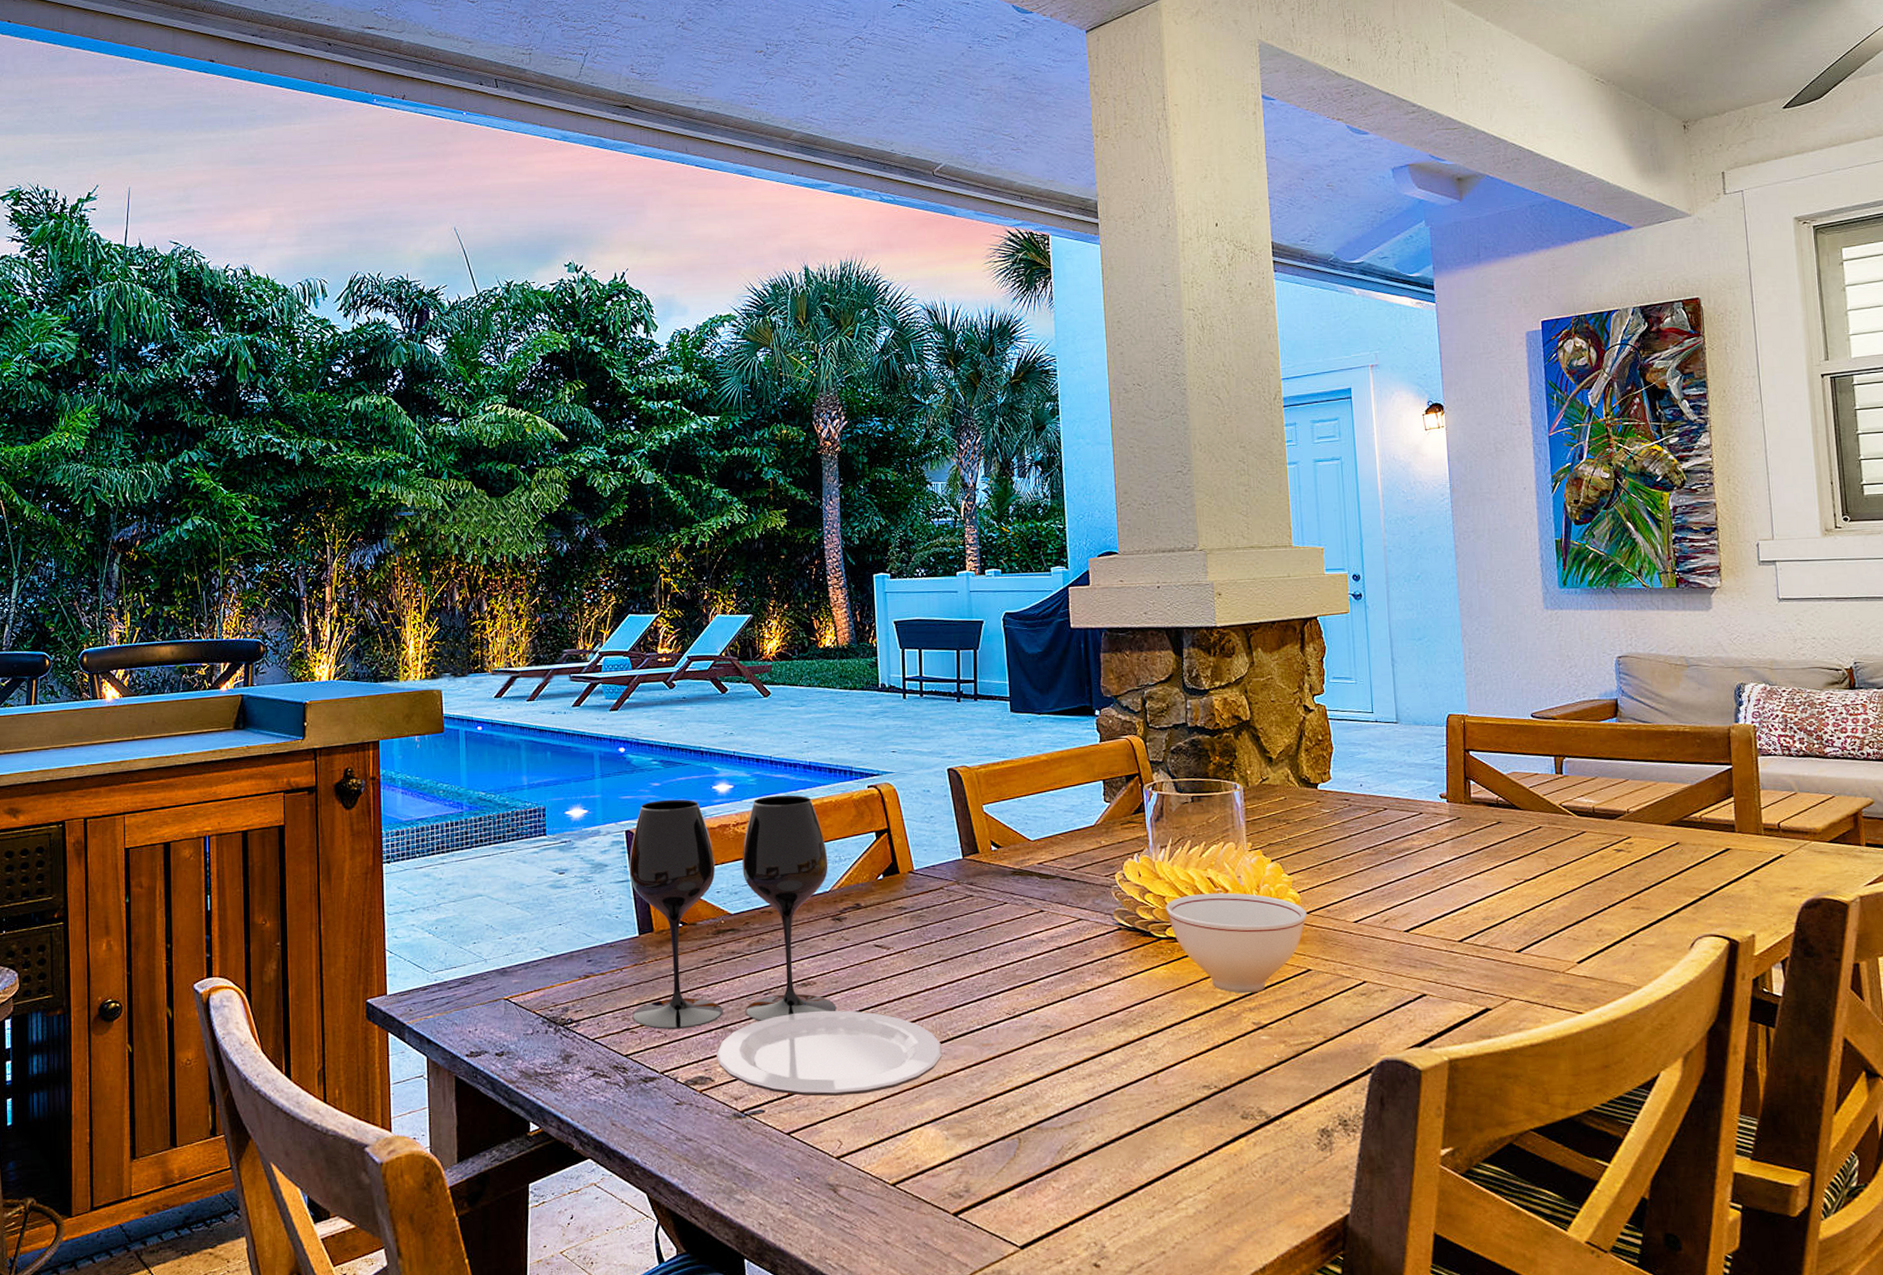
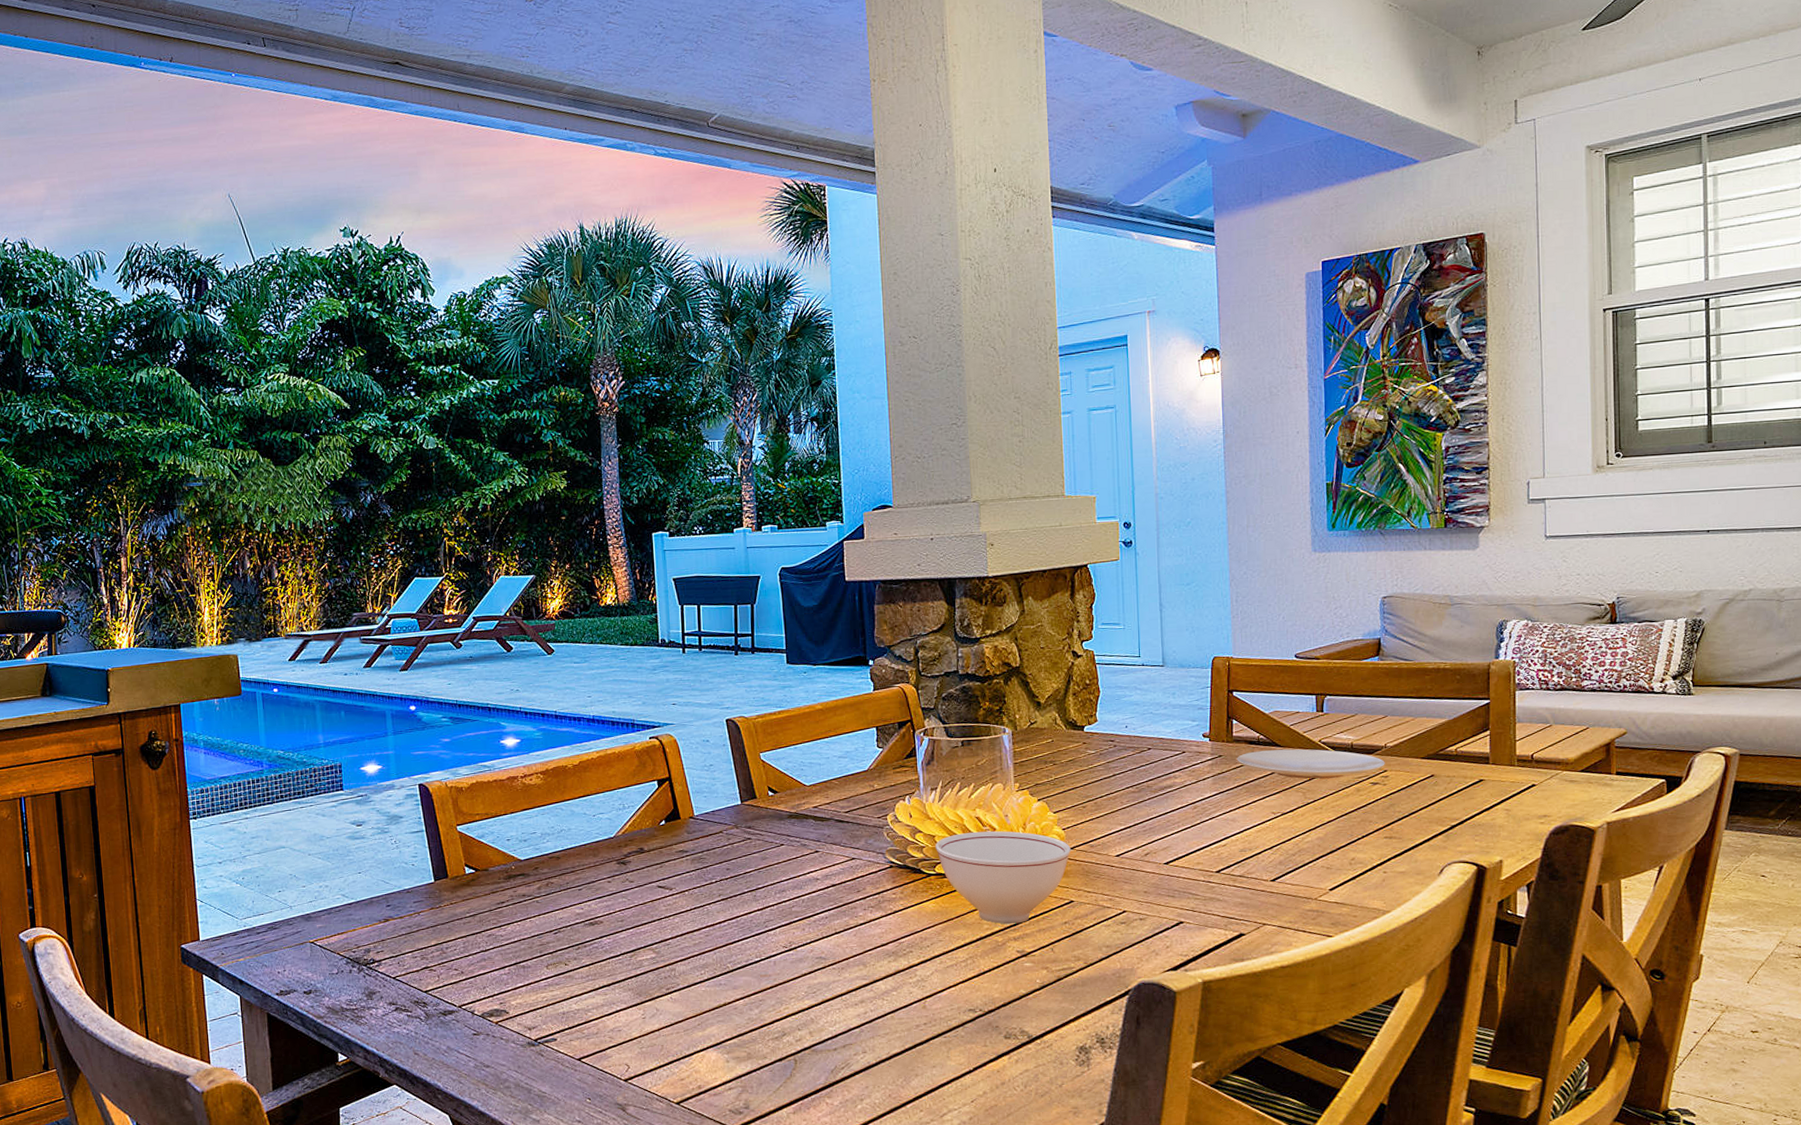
wine glass: present [629,795,836,1029] -> none [423,747,622,967]
plate: present [715,1010,943,1097] -> none [509,947,723,1025]
plate: none [1476,812,1629,845] -> present [1237,749,1385,779]

